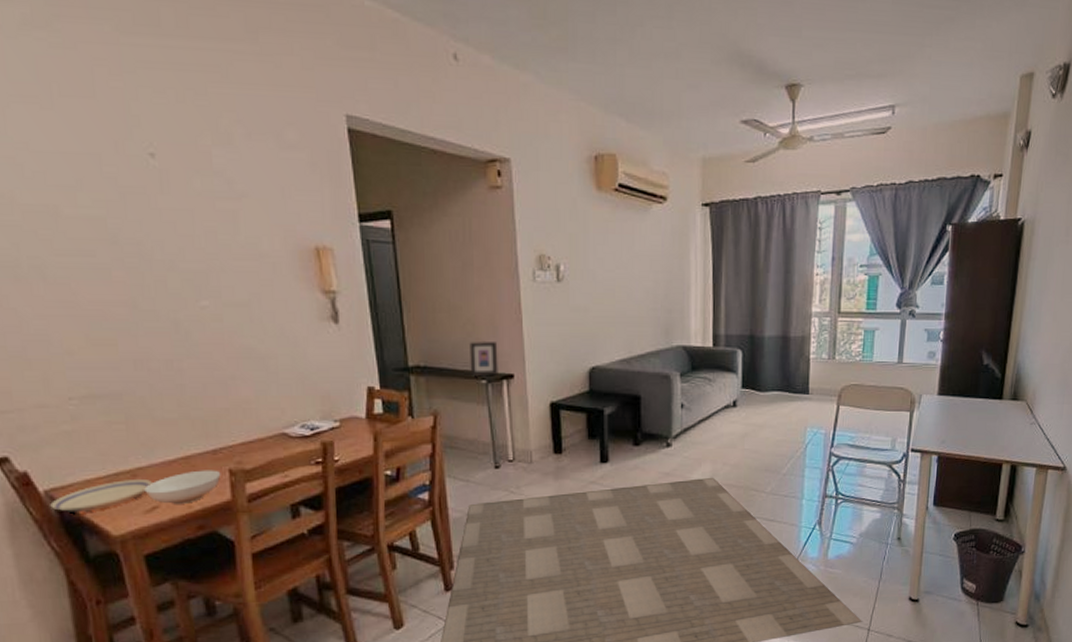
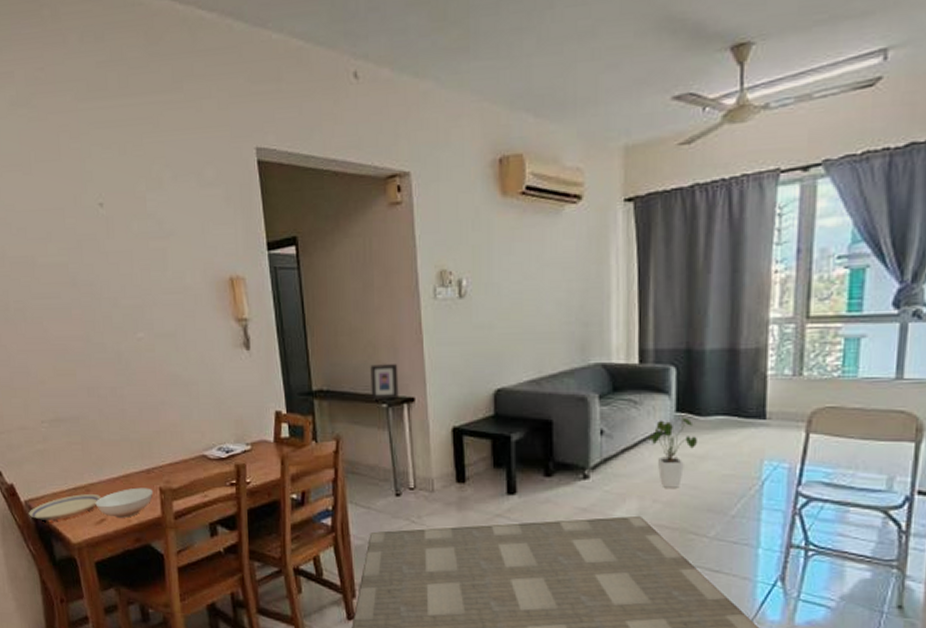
house plant: none [720,392,759,453] -> present [649,416,698,488]

